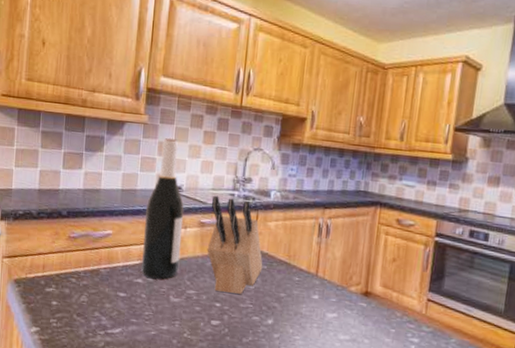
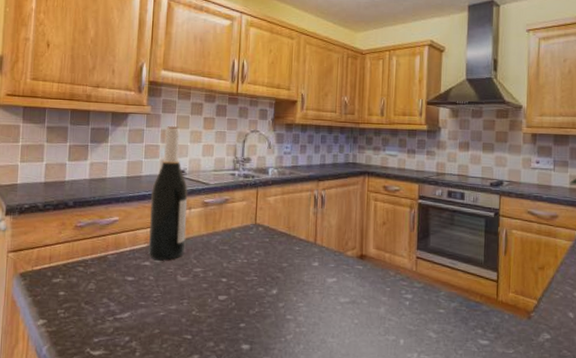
knife block: present [207,195,263,294] -> none [211,176,265,268]

